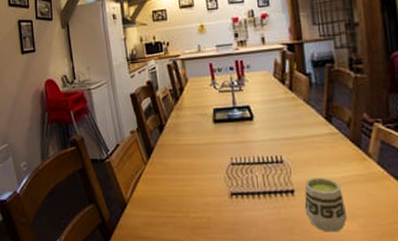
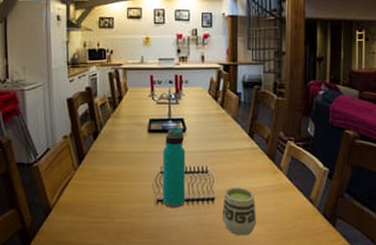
water bottle: none [231,116,262,201] -> present [162,128,186,207]

